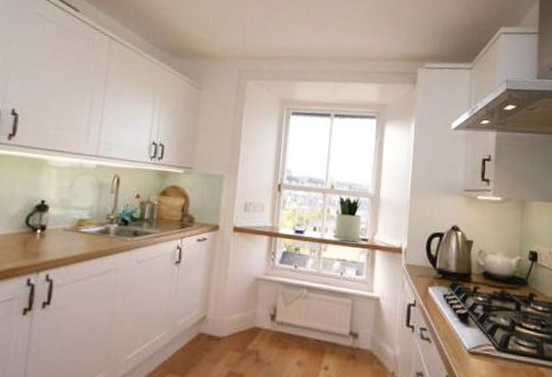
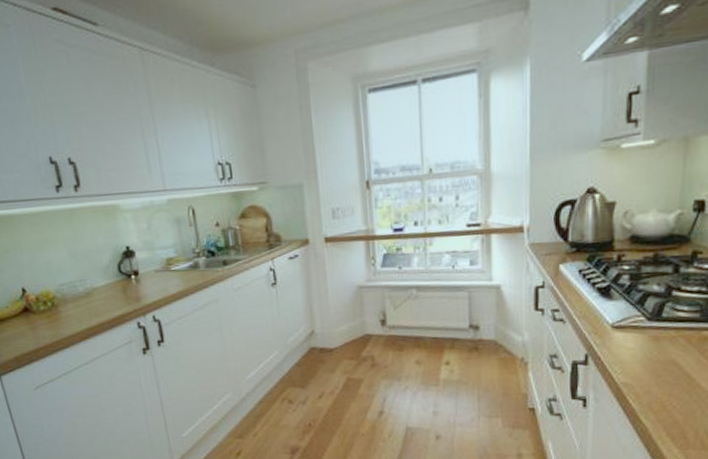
planter: present [332,196,362,242] -> none [437,176,473,231]

